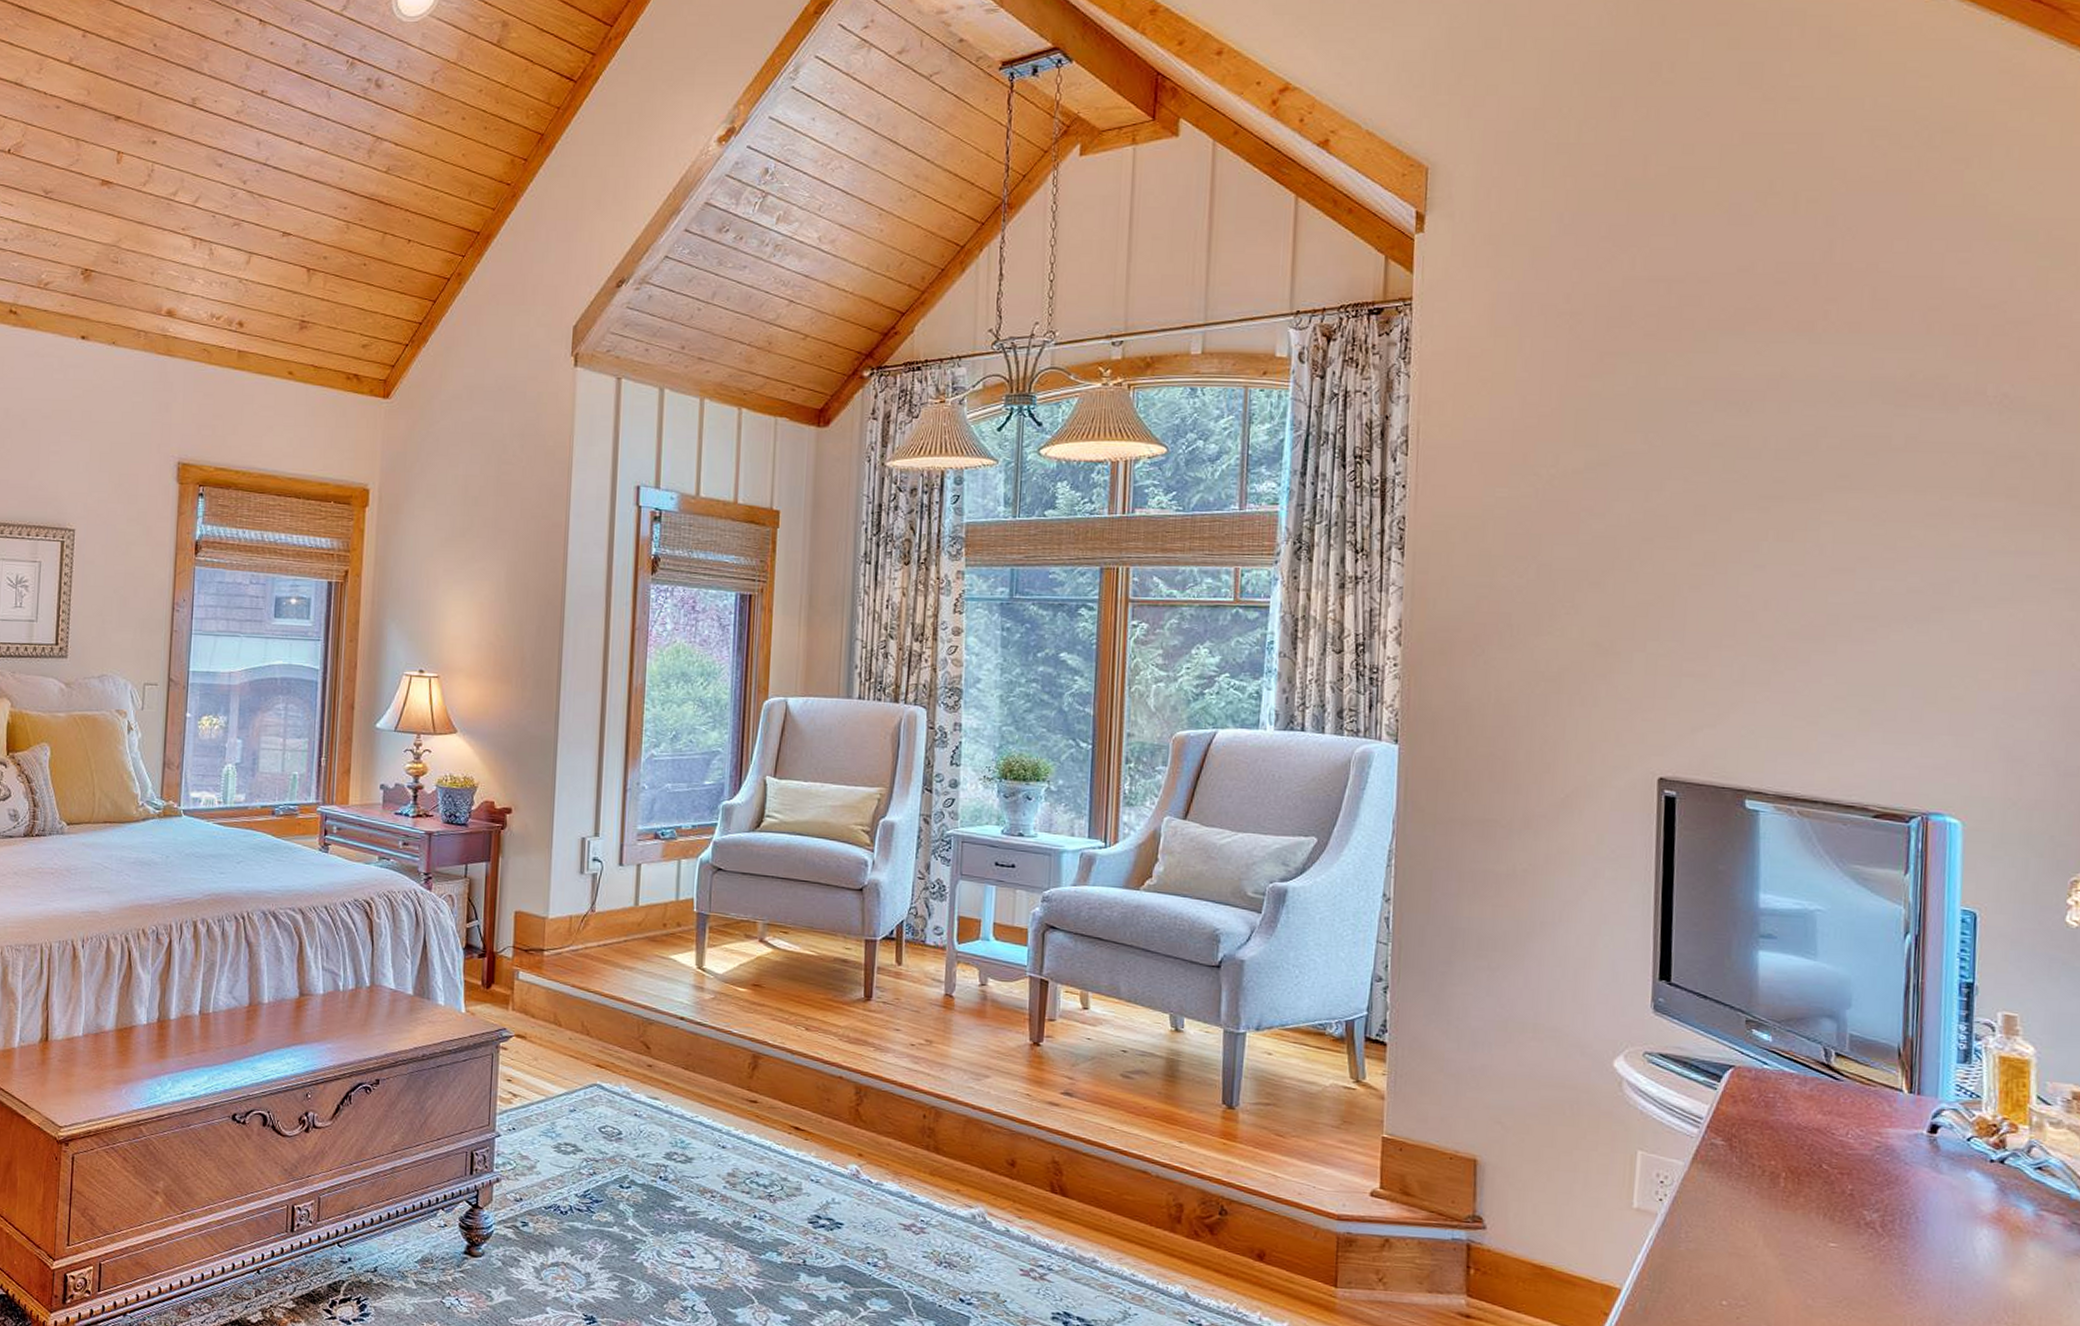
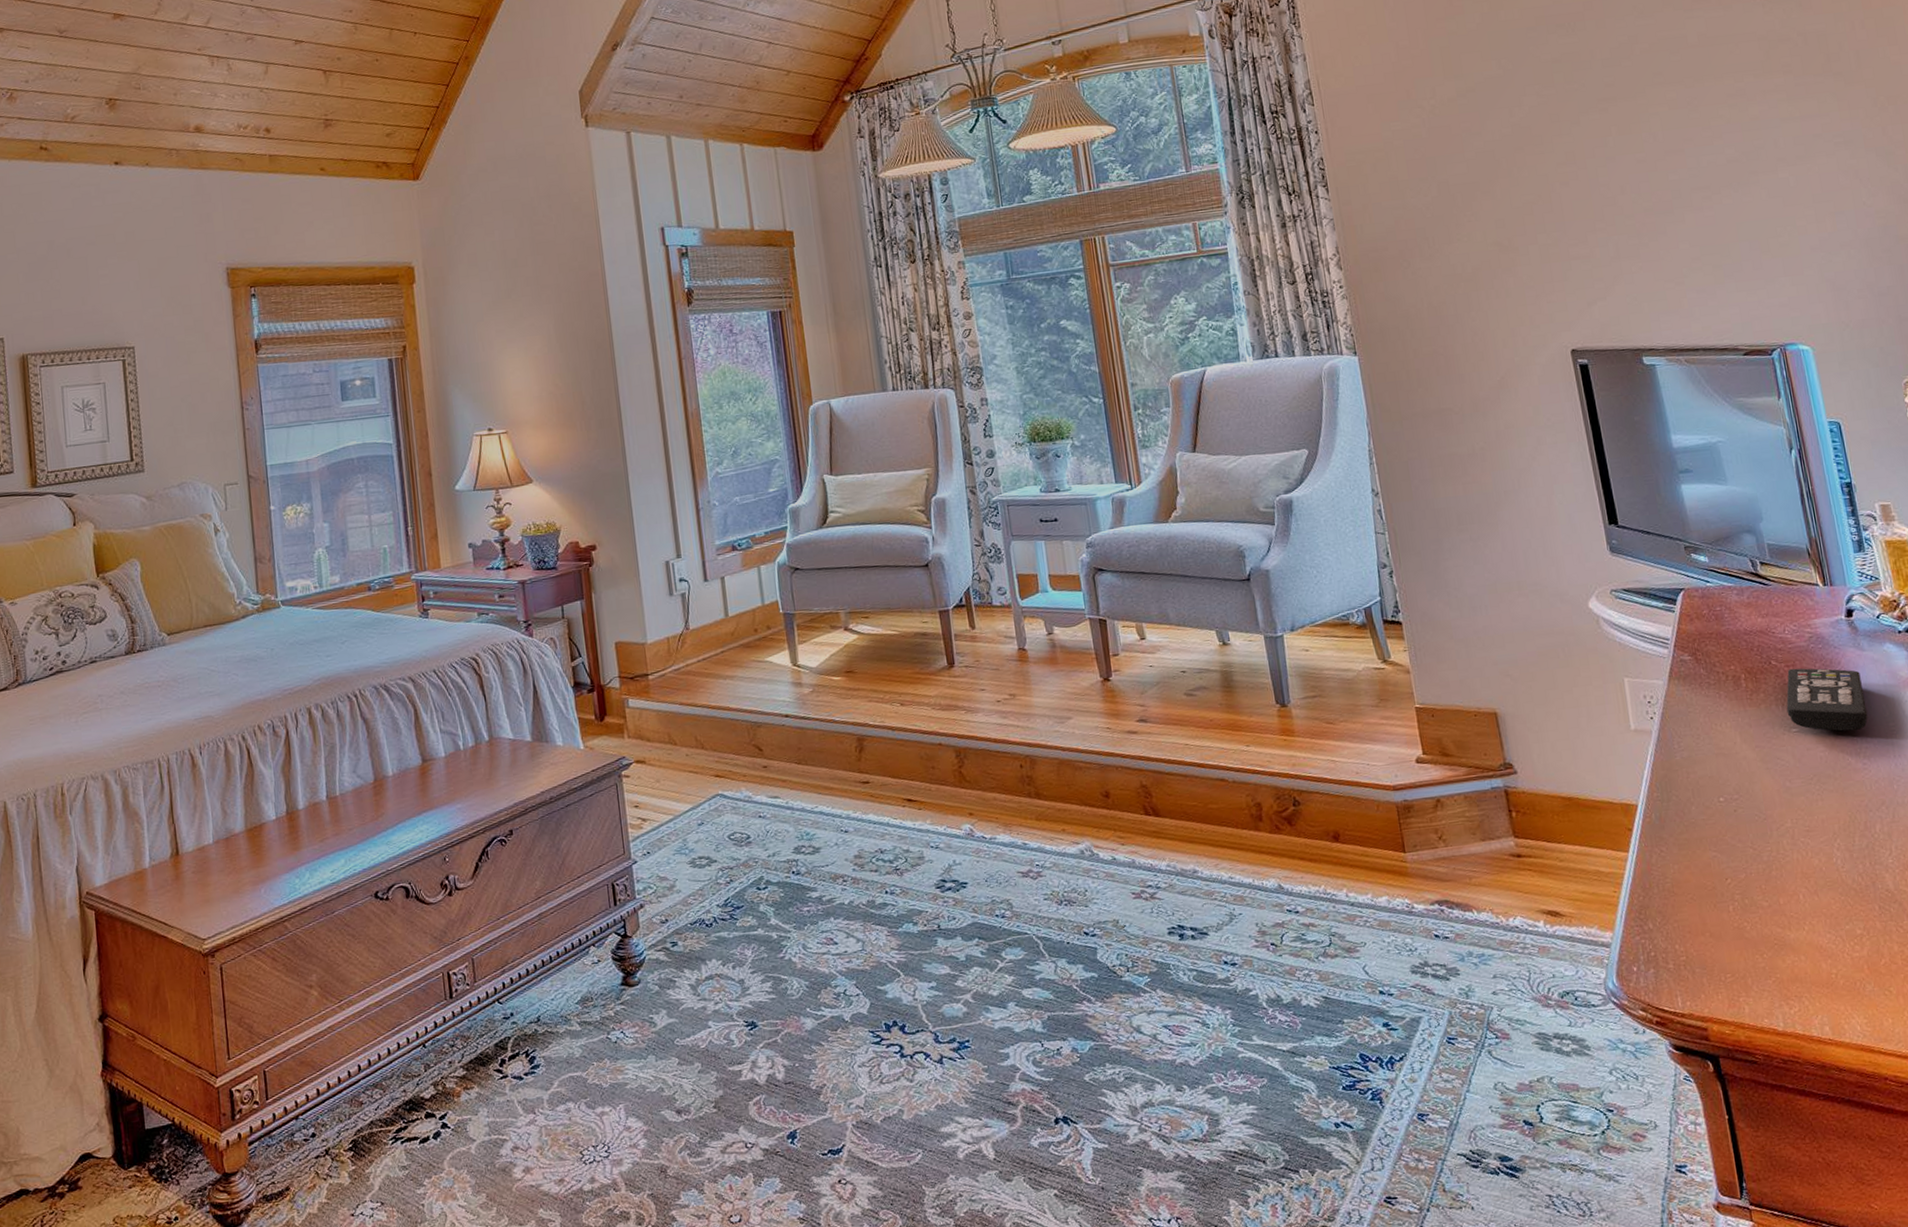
remote control: none [1828,1177,1930,1259] -> present [1786,668,1868,732]

